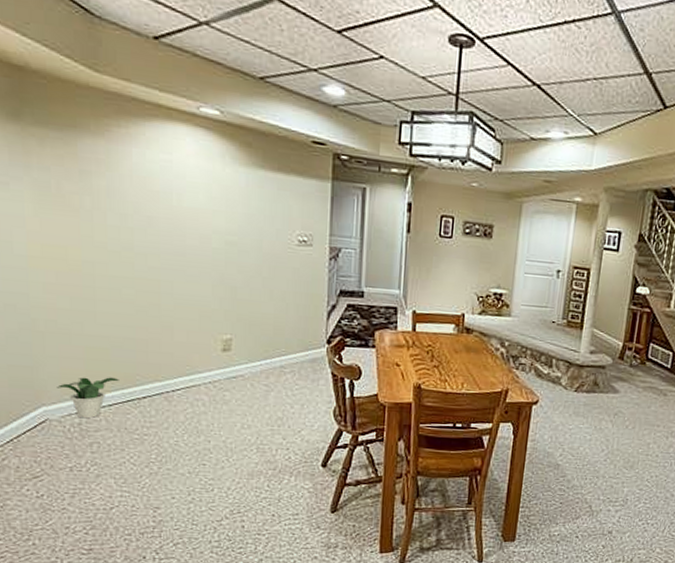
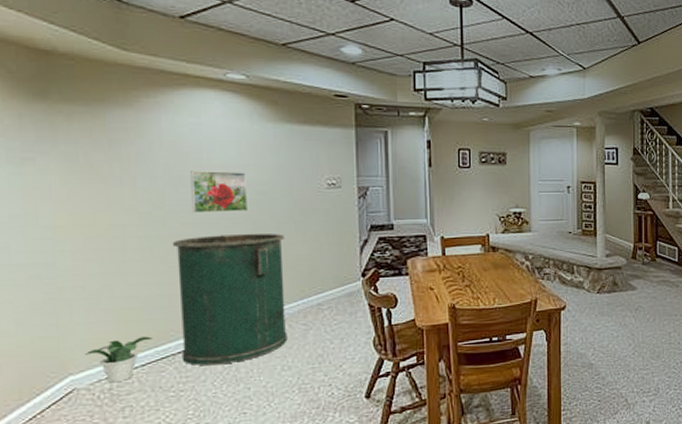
trash can: none [140,282,251,415] -> present [172,233,288,366]
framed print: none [160,212,217,261] -> present [190,171,249,214]

